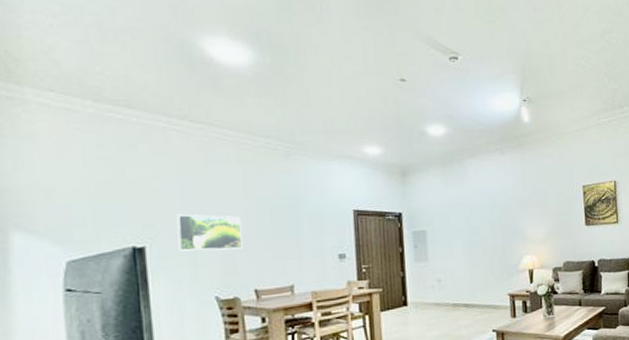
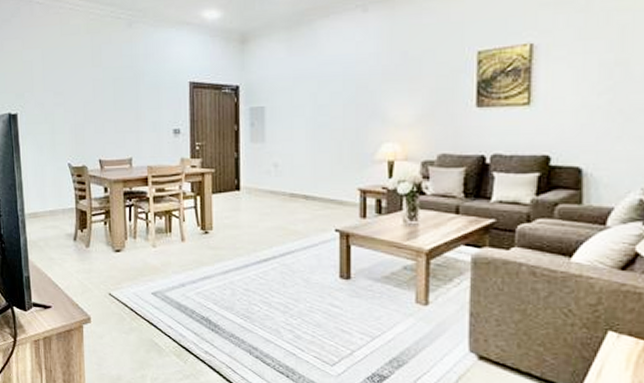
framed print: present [177,214,243,251] -> none [40,84,90,120]

